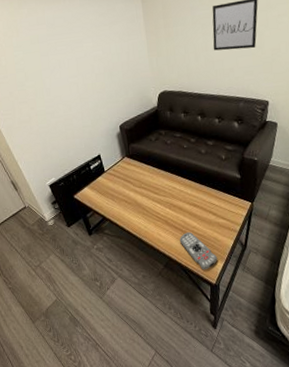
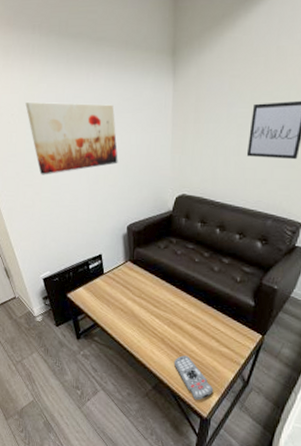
wall art: none [9,20,103,92] -> present [25,101,118,175]

